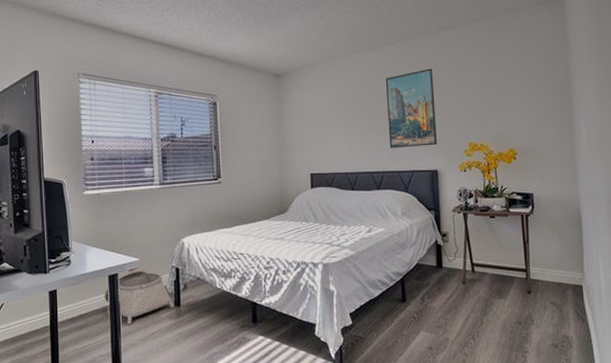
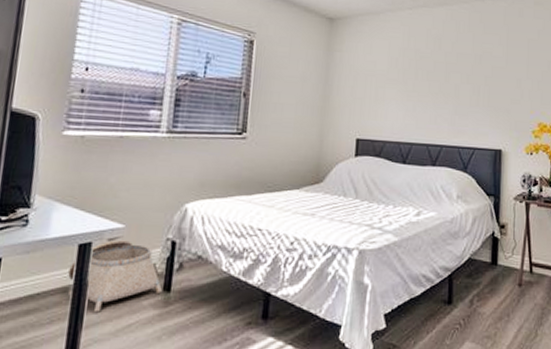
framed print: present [385,68,437,149] -> none [450,34,506,122]

